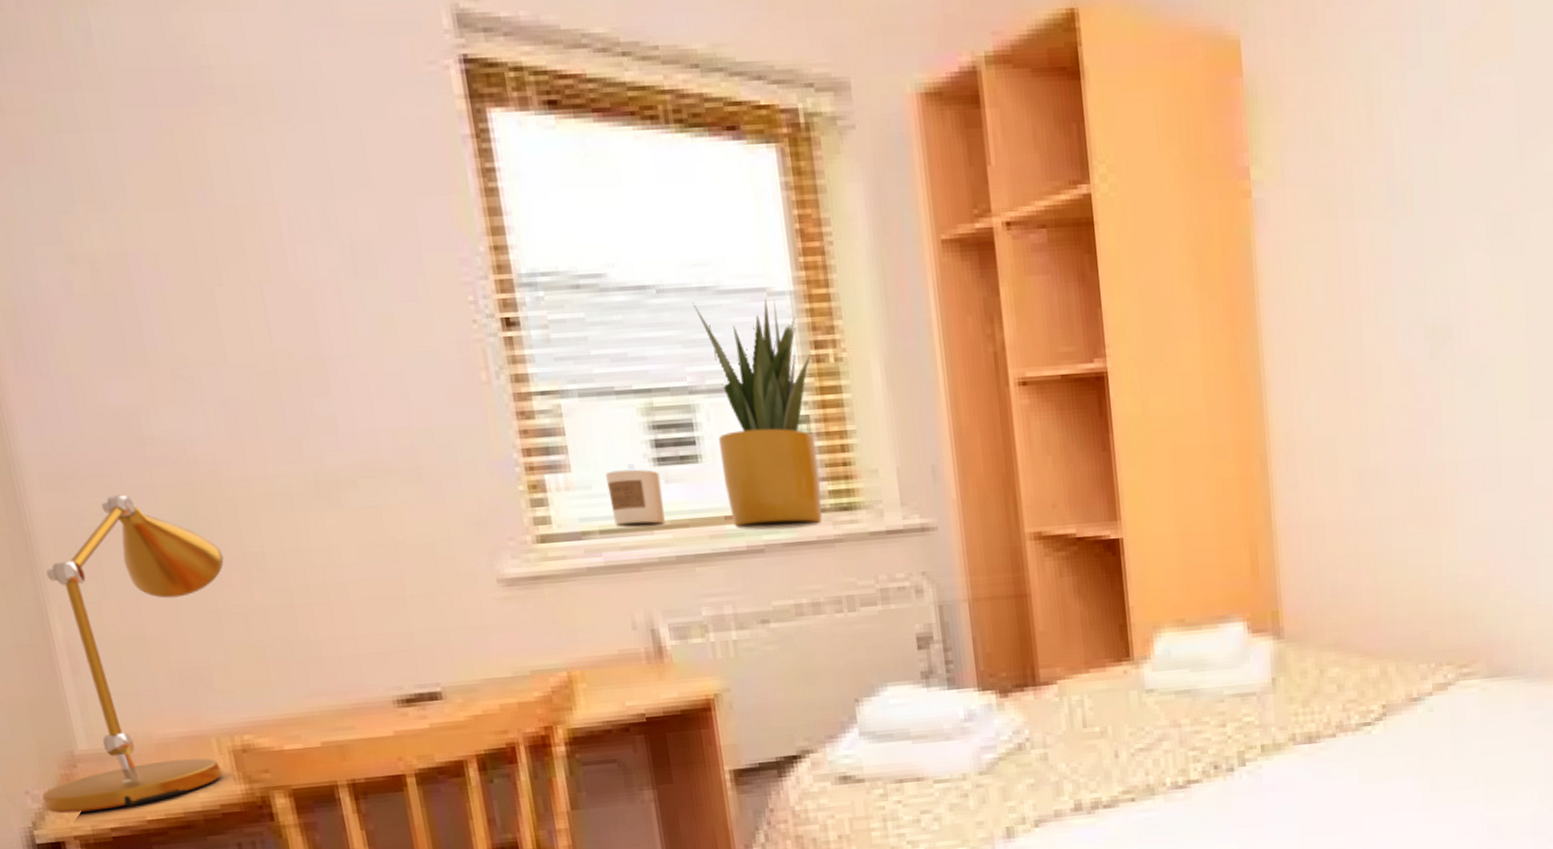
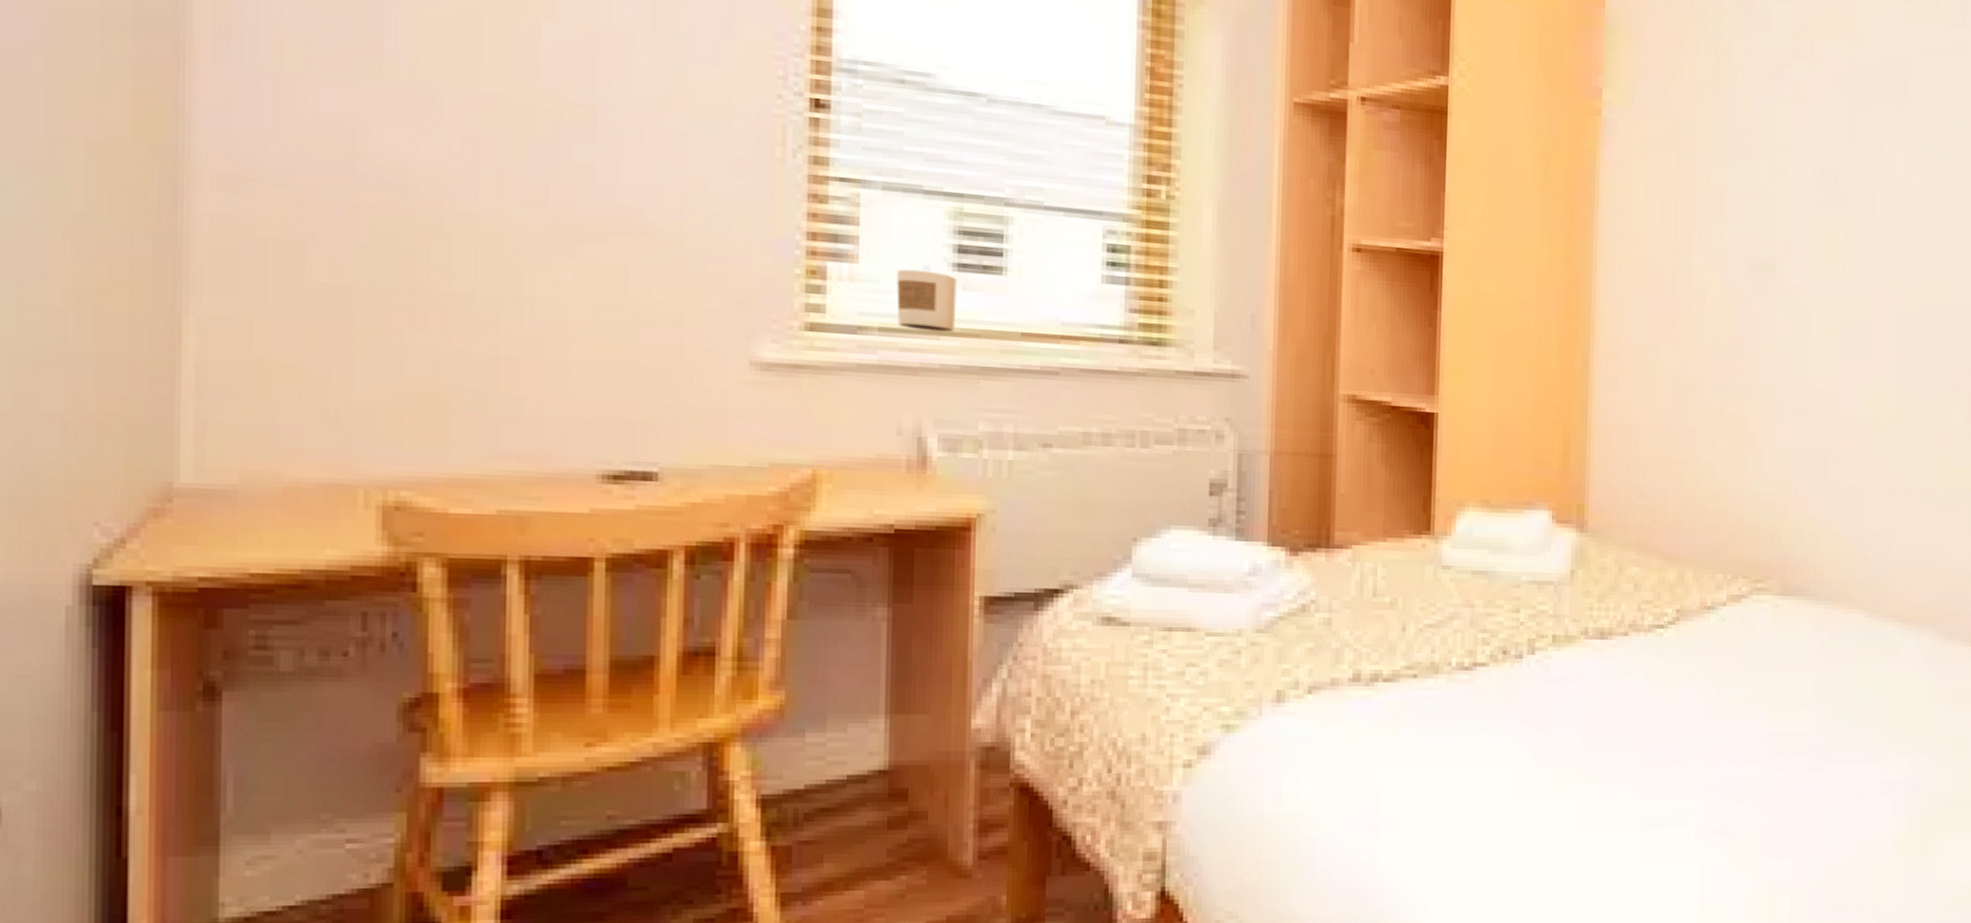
desk lamp: present [42,494,224,814] -> none [116,208,424,557]
planter: present [692,298,823,531] -> none [1024,118,1142,357]

